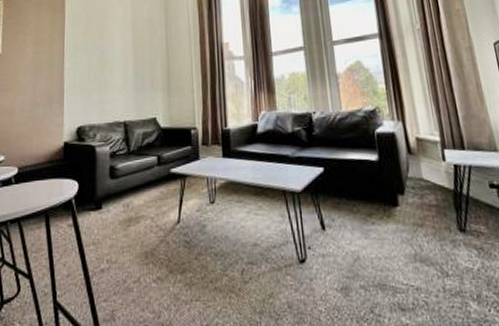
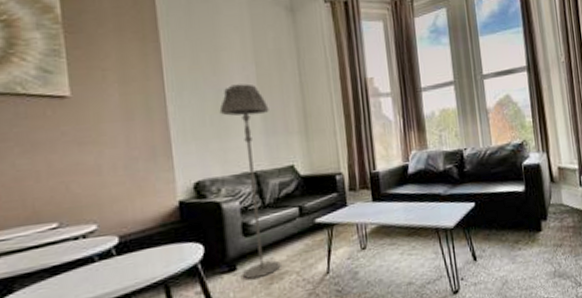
floor lamp: none [102,46,140,218] -> present [219,83,281,279]

